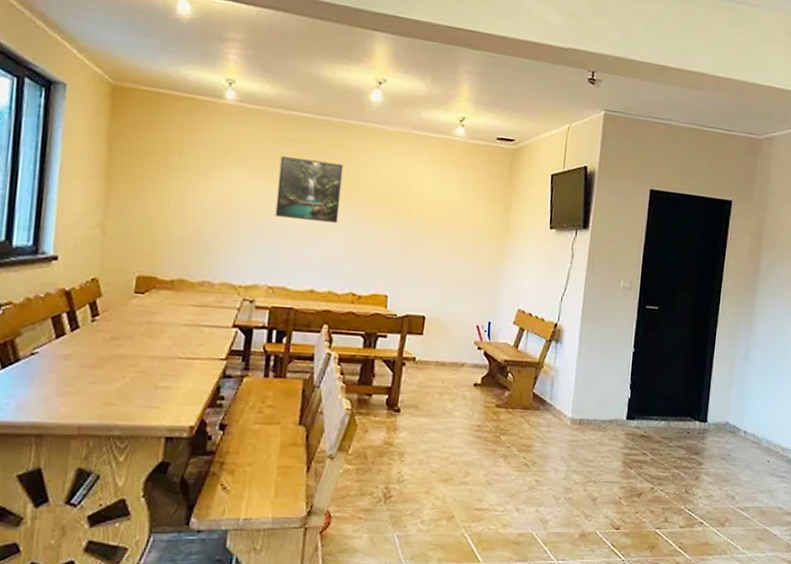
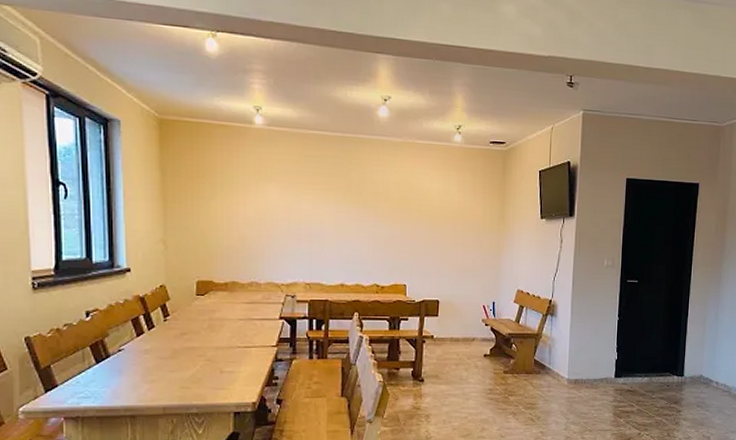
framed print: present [275,156,344,224] -> none [306,171,360,226]

